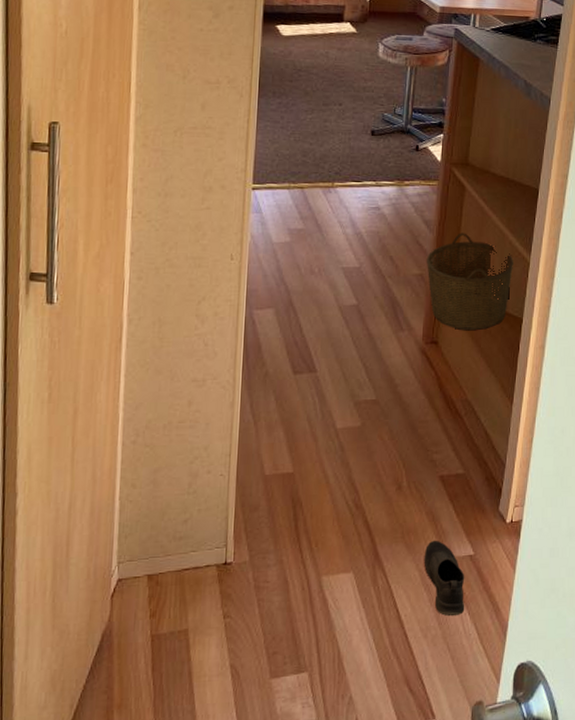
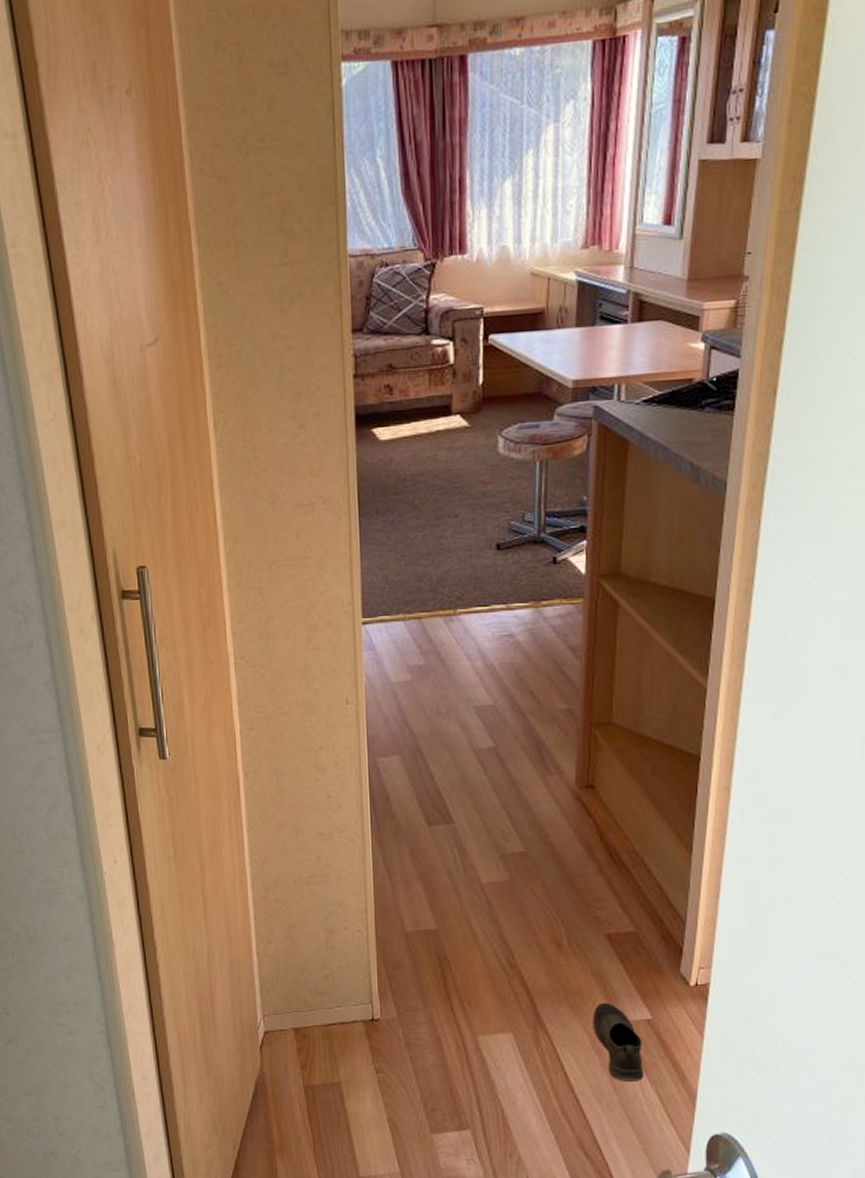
basket: present [426,233,514,331] -> none [574,658,685,773]

